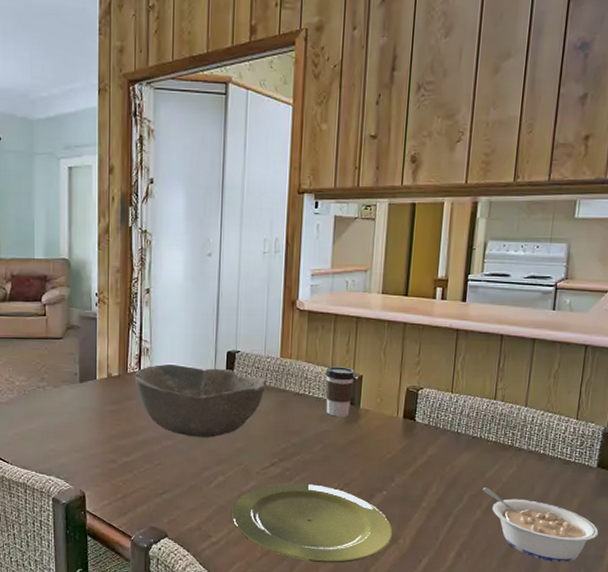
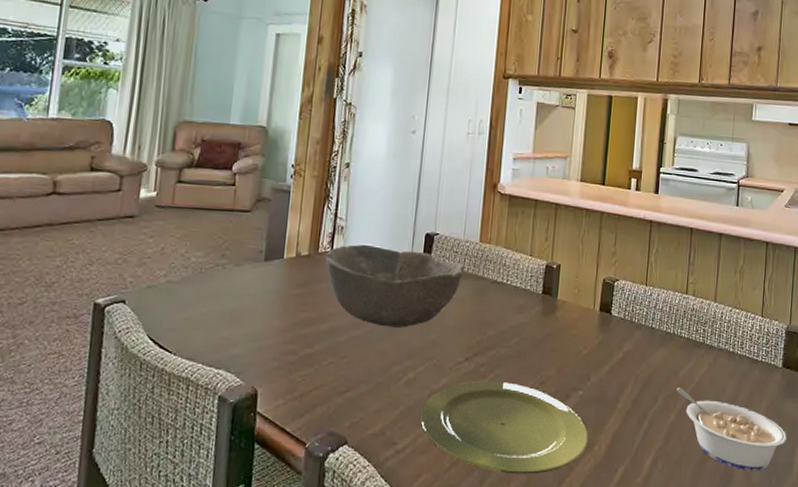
coffee cup: present [325,366,355,417] -> none [523,254,553,308]

